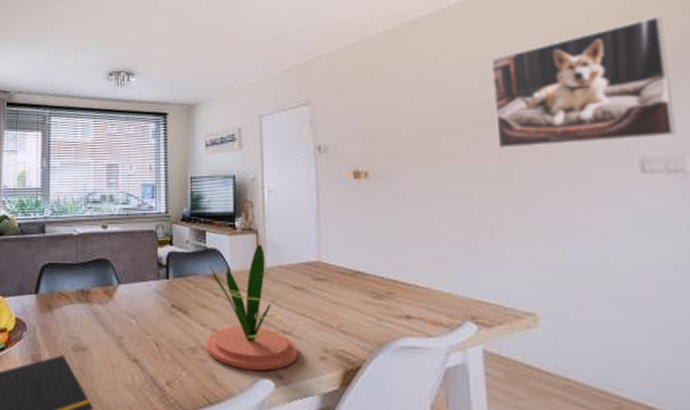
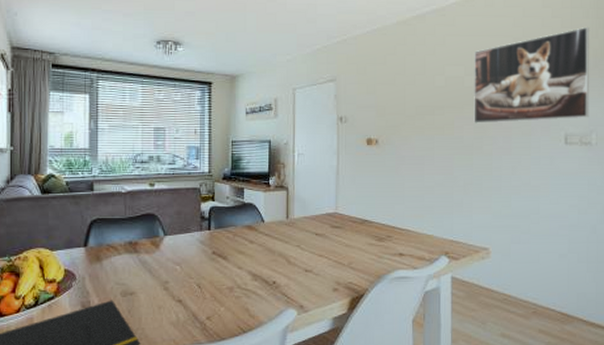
plant: present [195,244,298,371] -> none [234,199,316,302]

